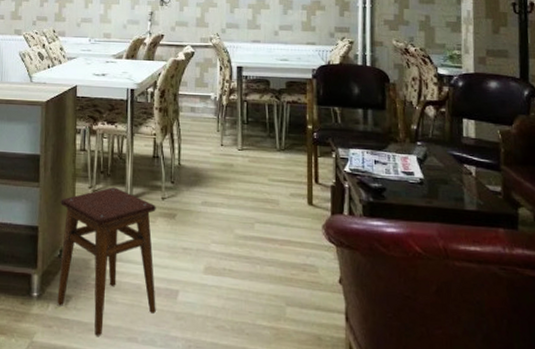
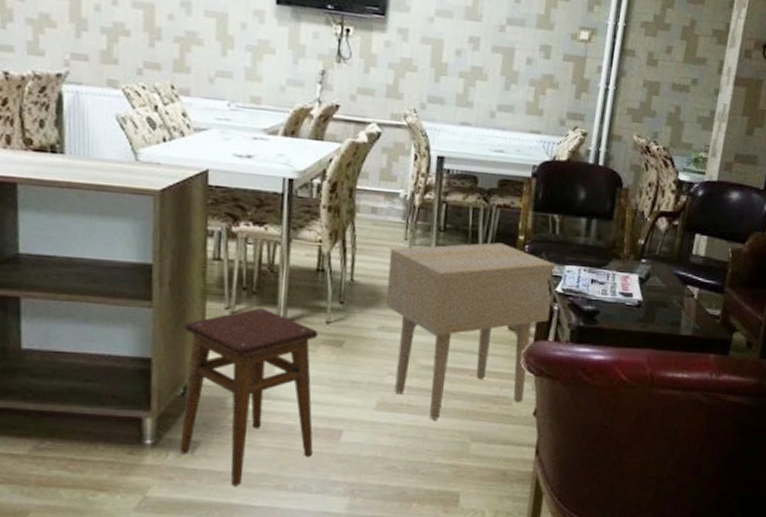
side table: none [206,131,342,284] -> present [386,242,556,420]

